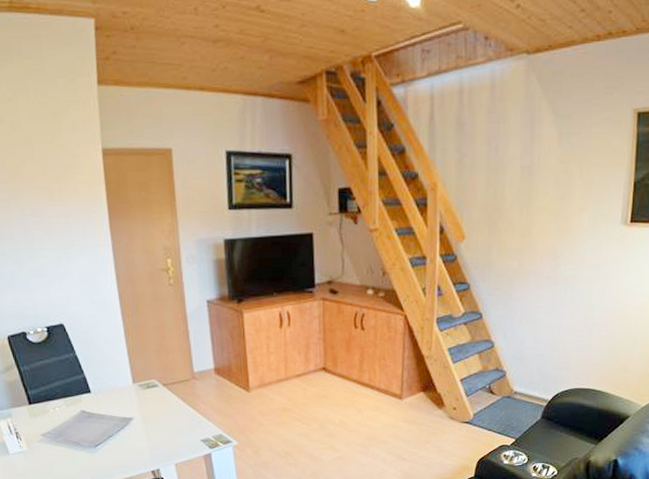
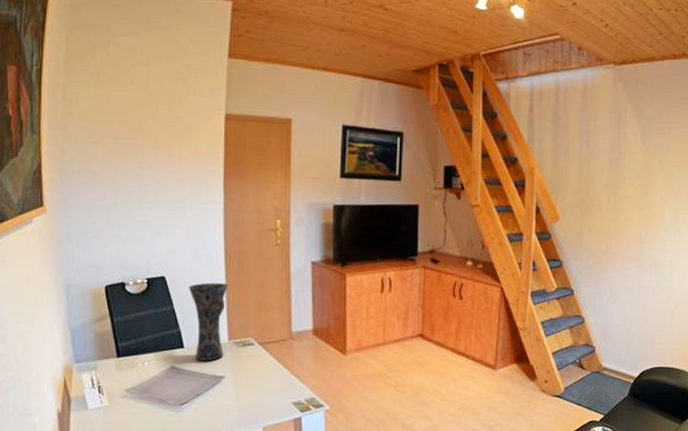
vase: none [87,327,130,404] -> present [188,282,229,361]

